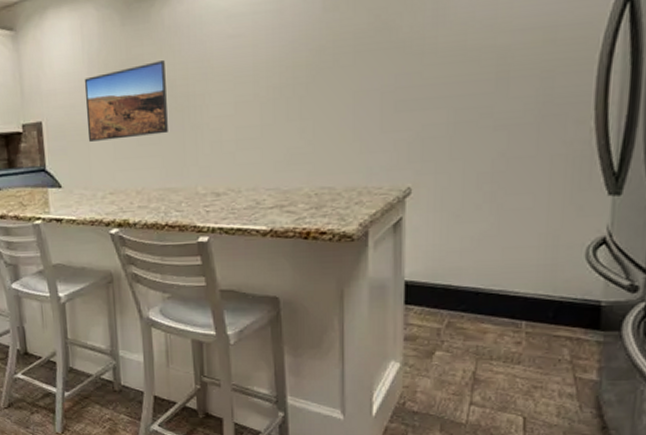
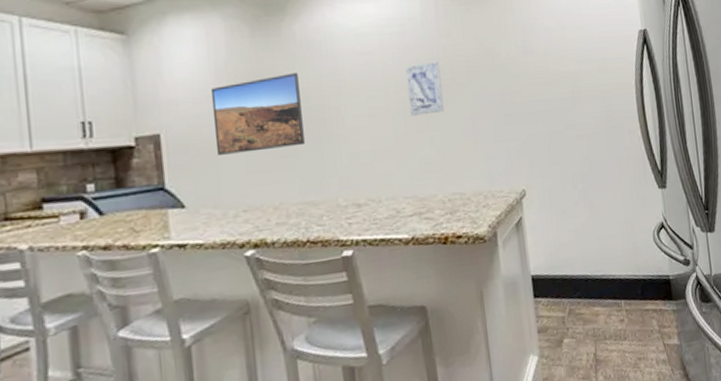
wall art: none [280,41,321,104] -> present [406,62,444,116]

